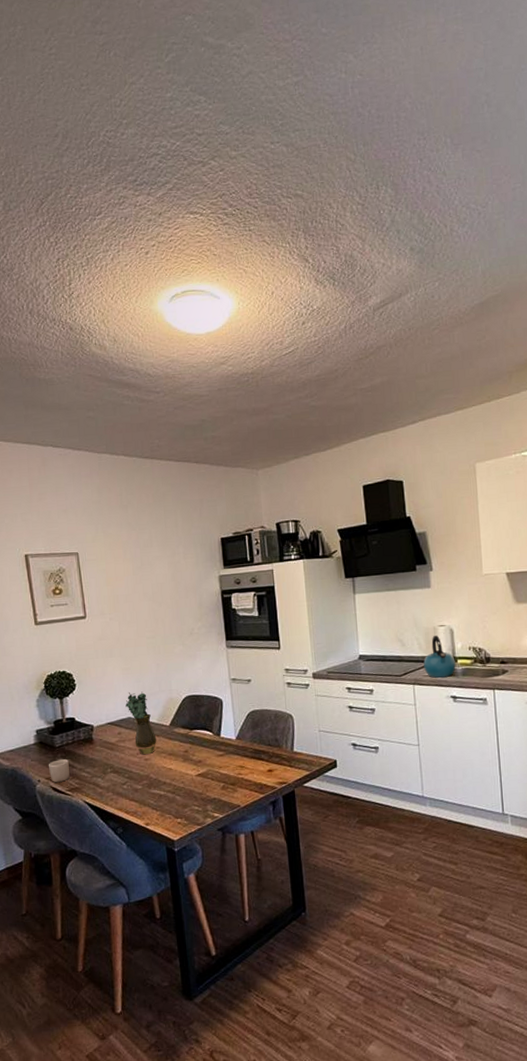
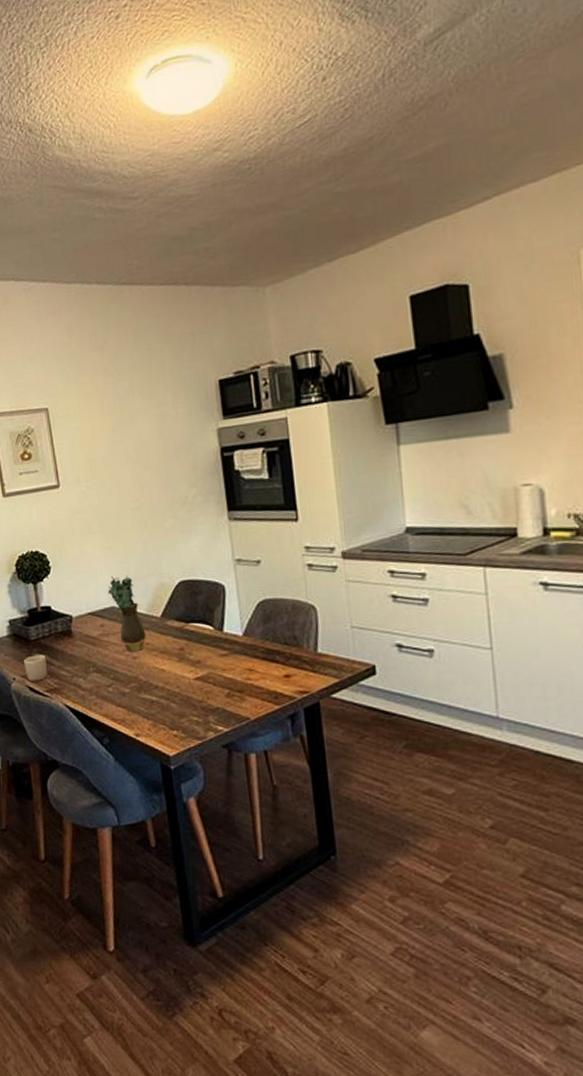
kettle: present [423,636,456,678] -> none [499,499,548,557]

